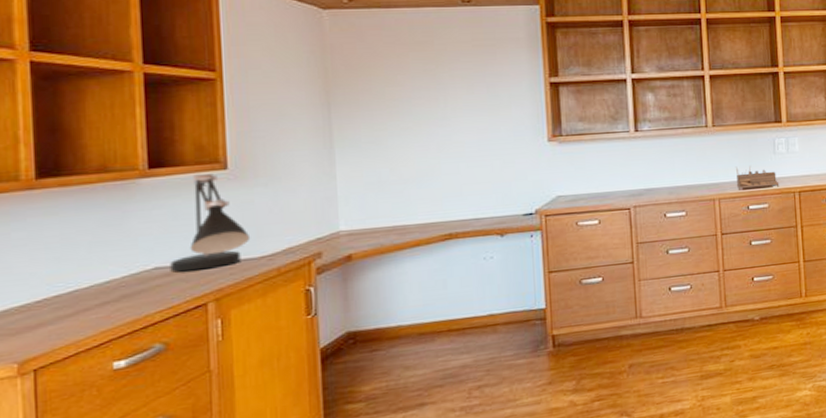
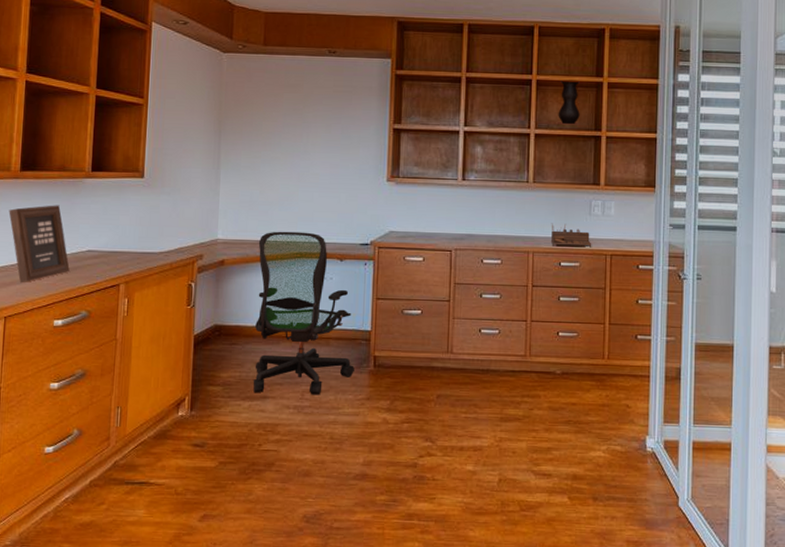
picture frame: none [23,216,129,323] -> present [9,205,70,283]
desk lamp: present [170,174,251,273] -> none [98,180,155,257]
office chair: none [394,209,530,402] -> present [253,231,354,395]
vase: none [732,16,755,63] -> present [558,80,580,125]

